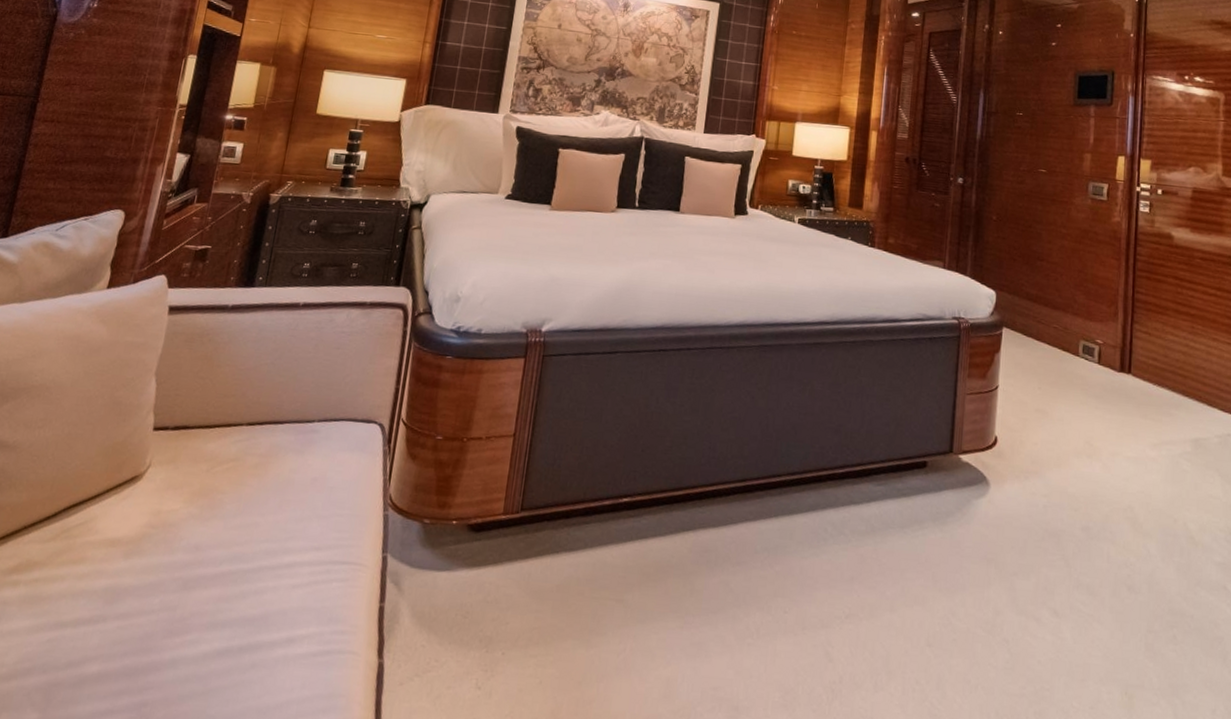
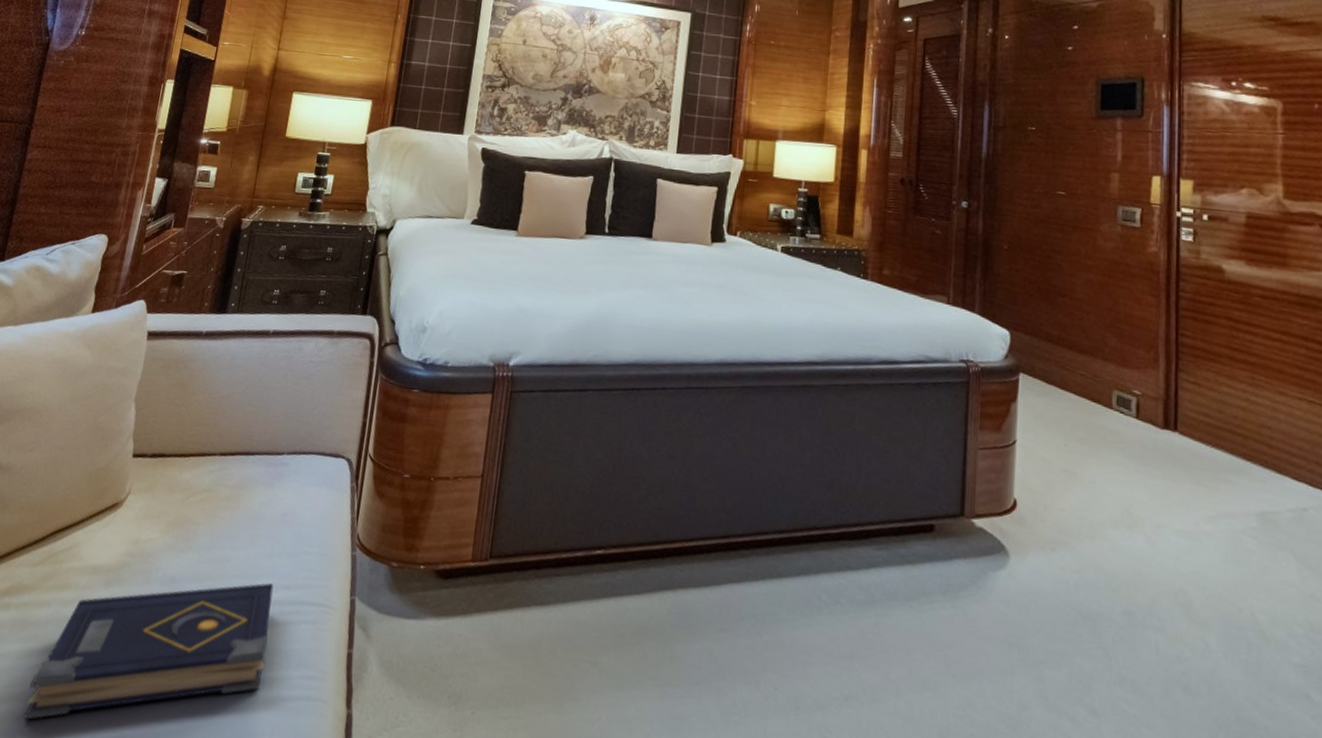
book: none [35,545,304,694] -> present [24,583,274,720]

